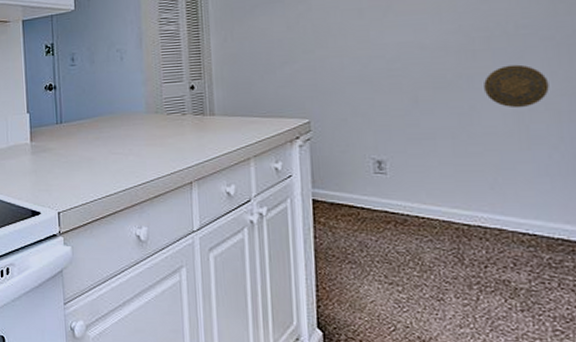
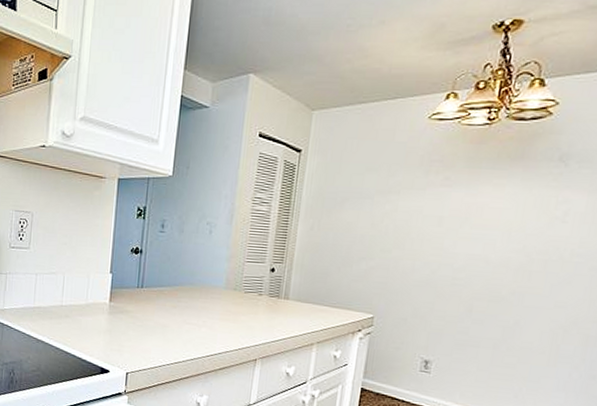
decorative plate: present [484,64,549,108] -> none [530,288,587,329]

